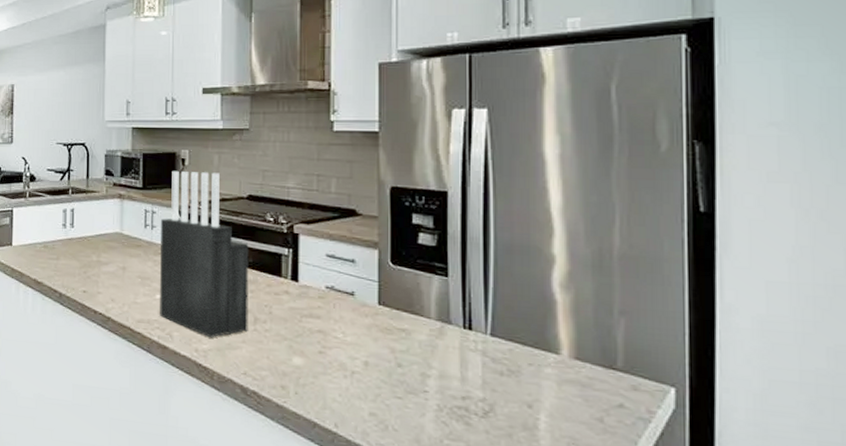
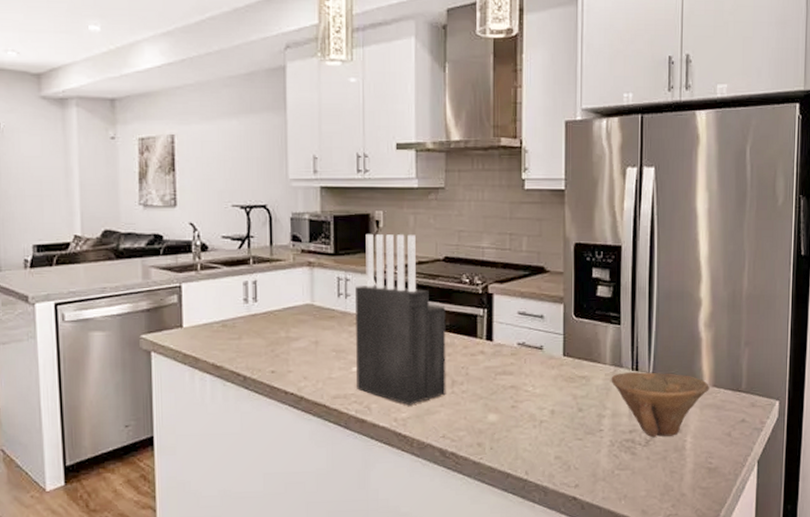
bowl: none [437,330,570,411] -> present [611,372,709,438]

